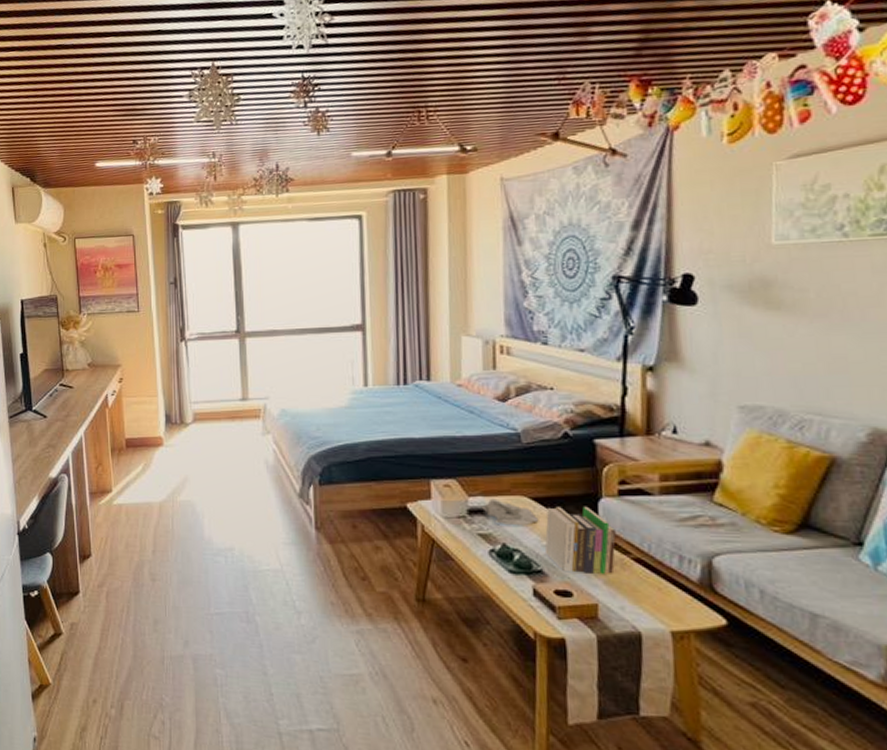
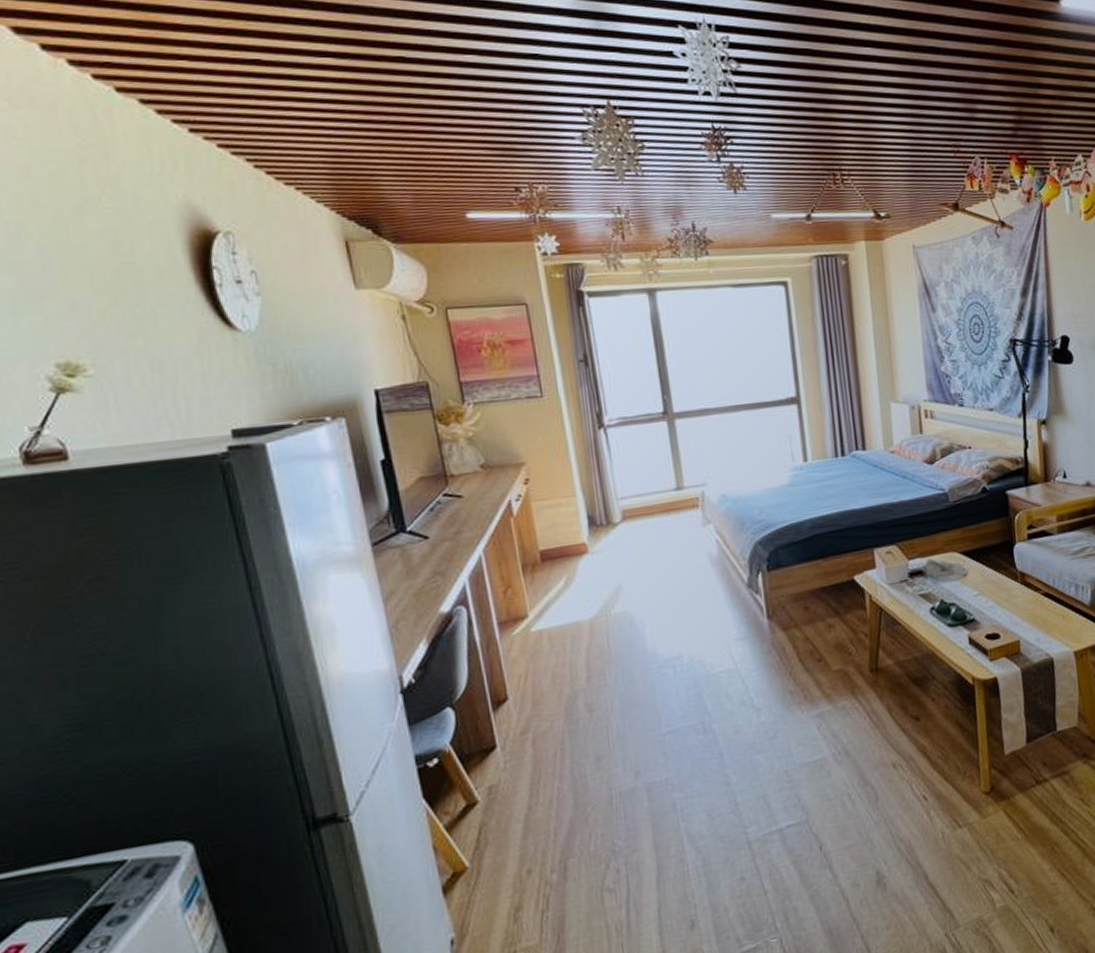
books: present [544,506,616,574] -> none [974,553,1030,617]

